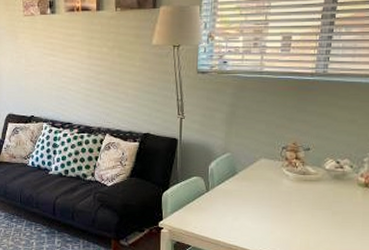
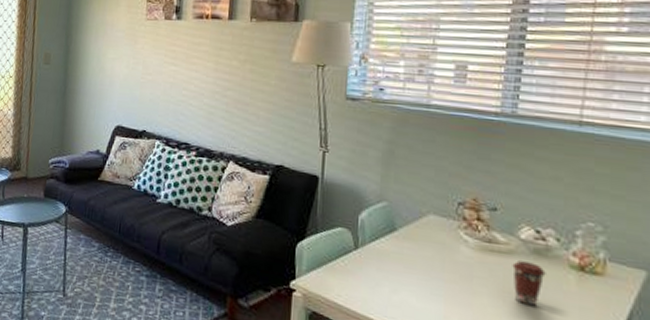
coffee cup: none [319,185,342,216] -> present [512,261,546,306]

